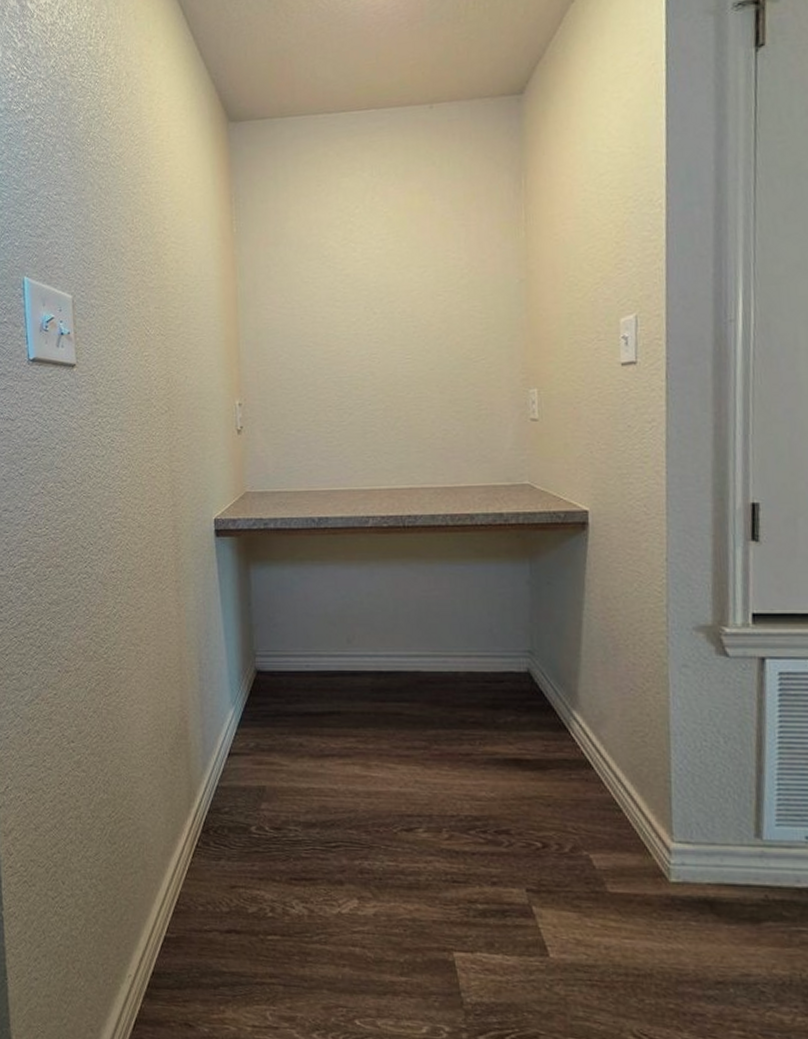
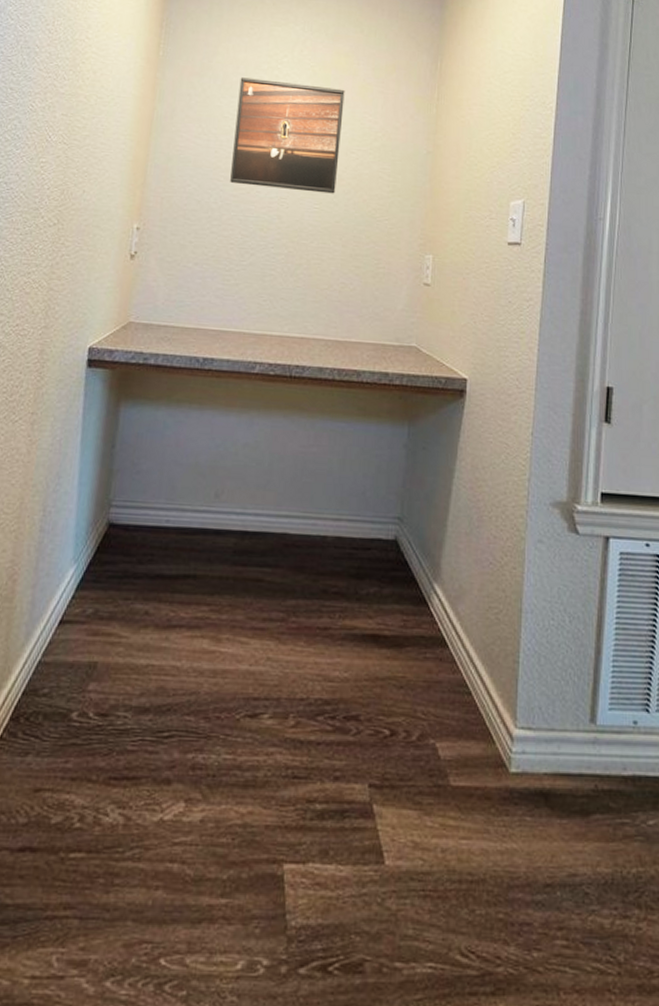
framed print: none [314,230,426,347] -> present [230,77,345,194]

